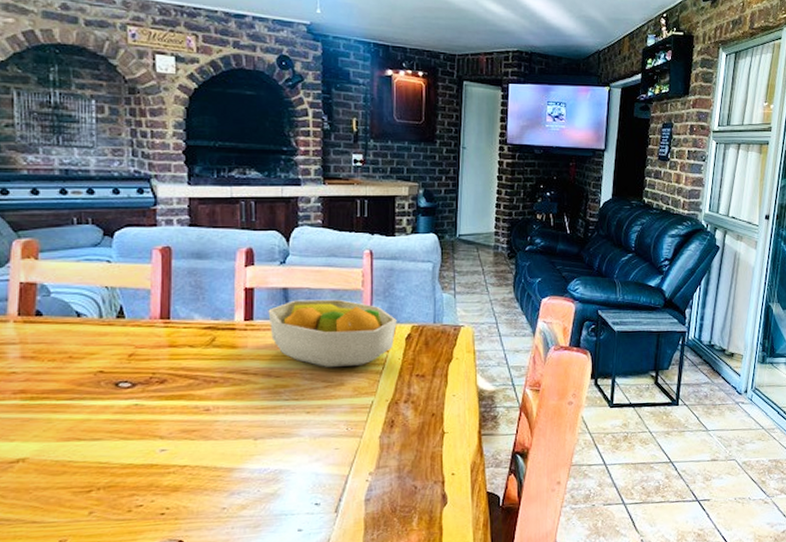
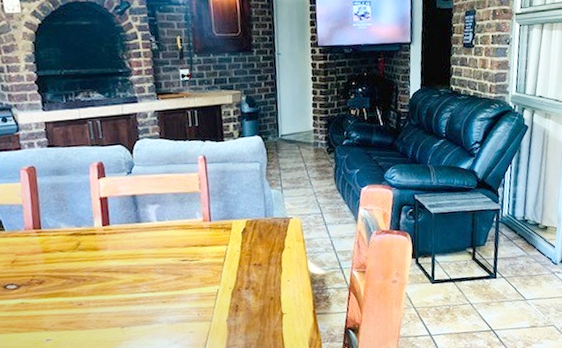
fruit bowl: present [268,299,397,368] -> none [121,201,233,263]

